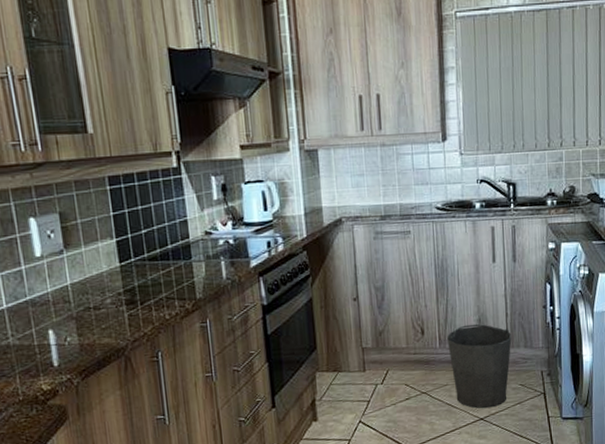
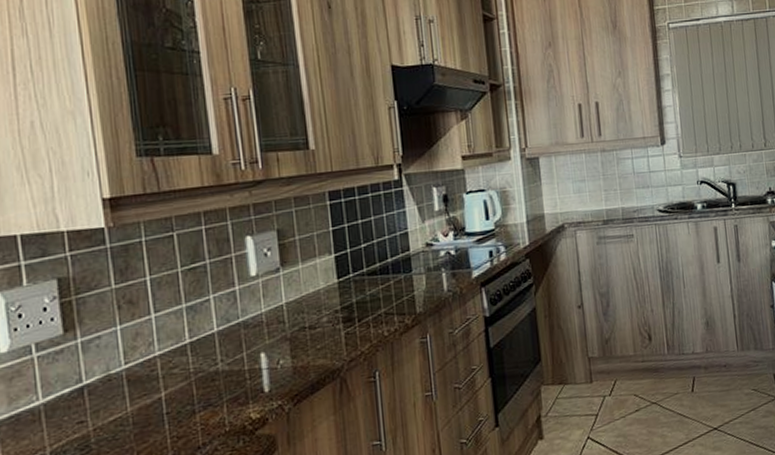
bucket: present [447,323,512,409] -> none [675,327,742,418]

